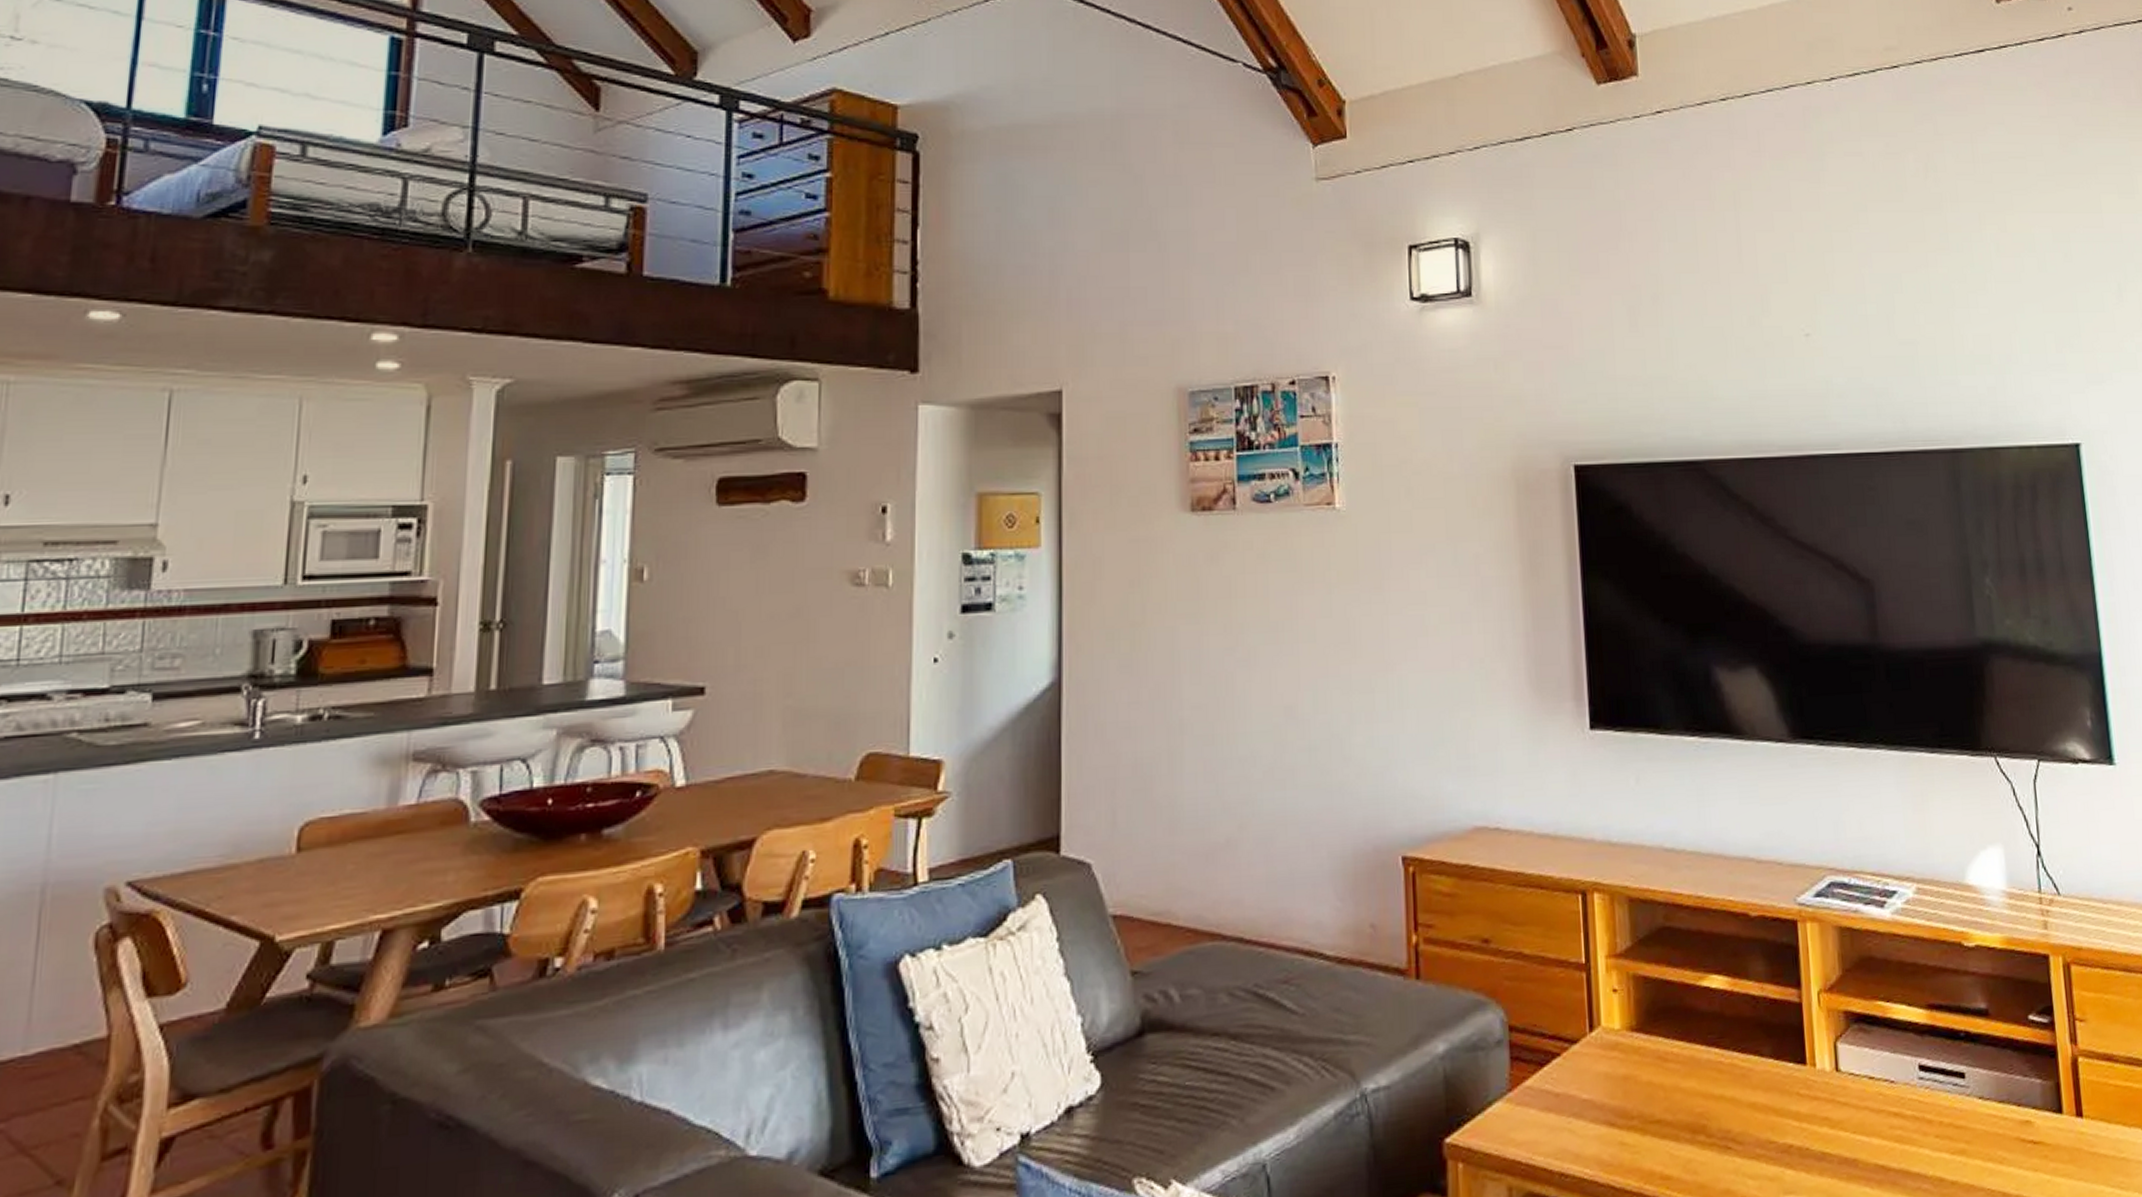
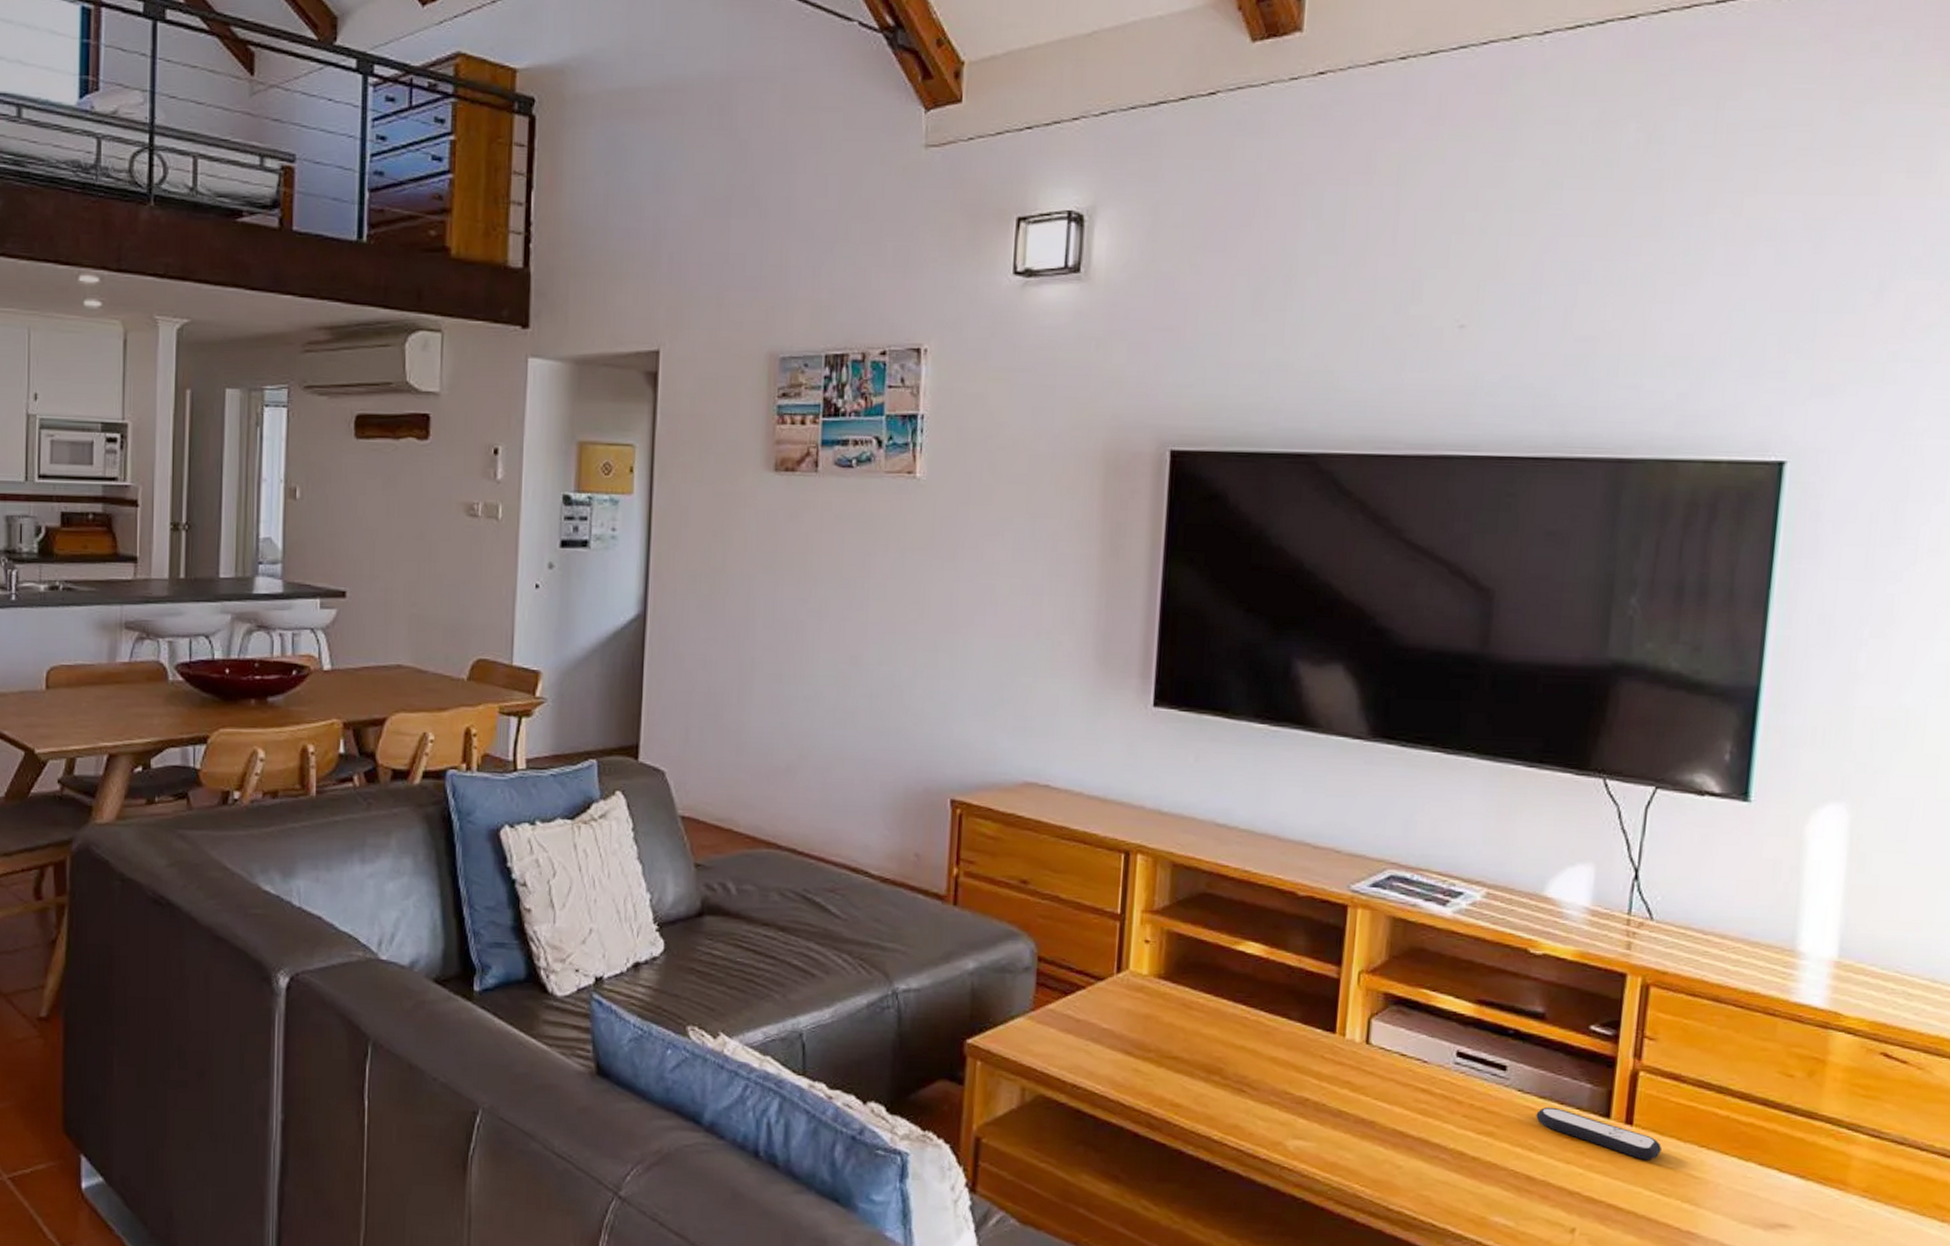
remote control: none [1999,1110,2113,1154] -> present [1536,1106,1663,1160]

